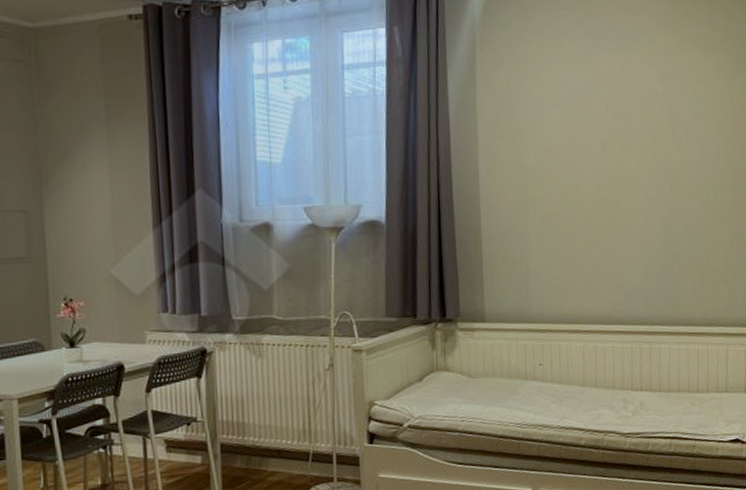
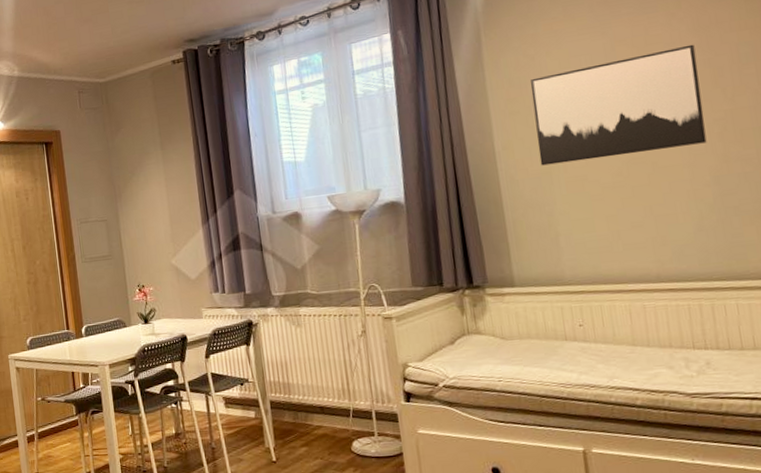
wall art: none [517,91,661,197] -> present [530,44,707,166]

